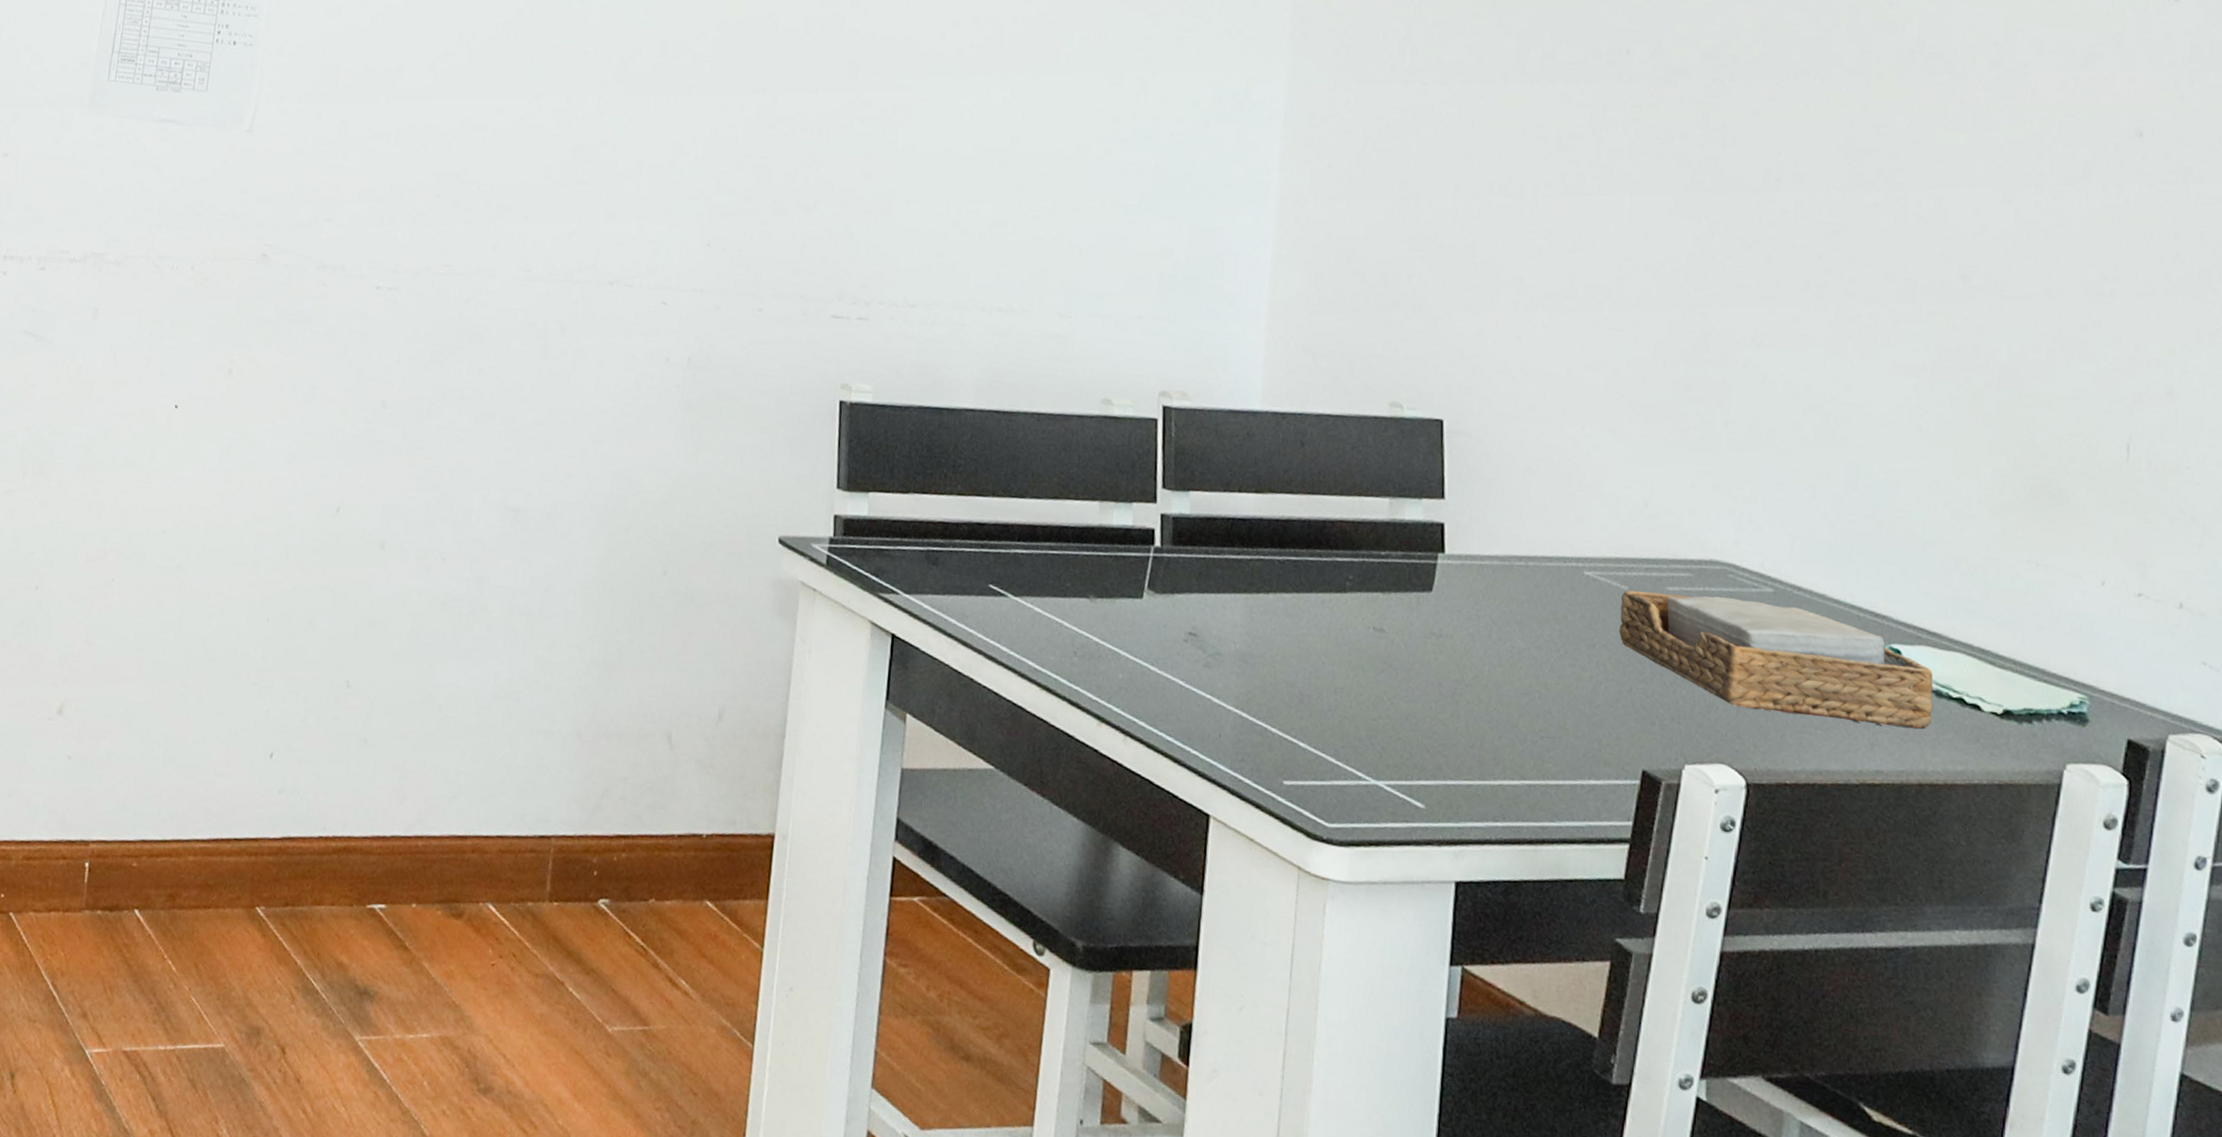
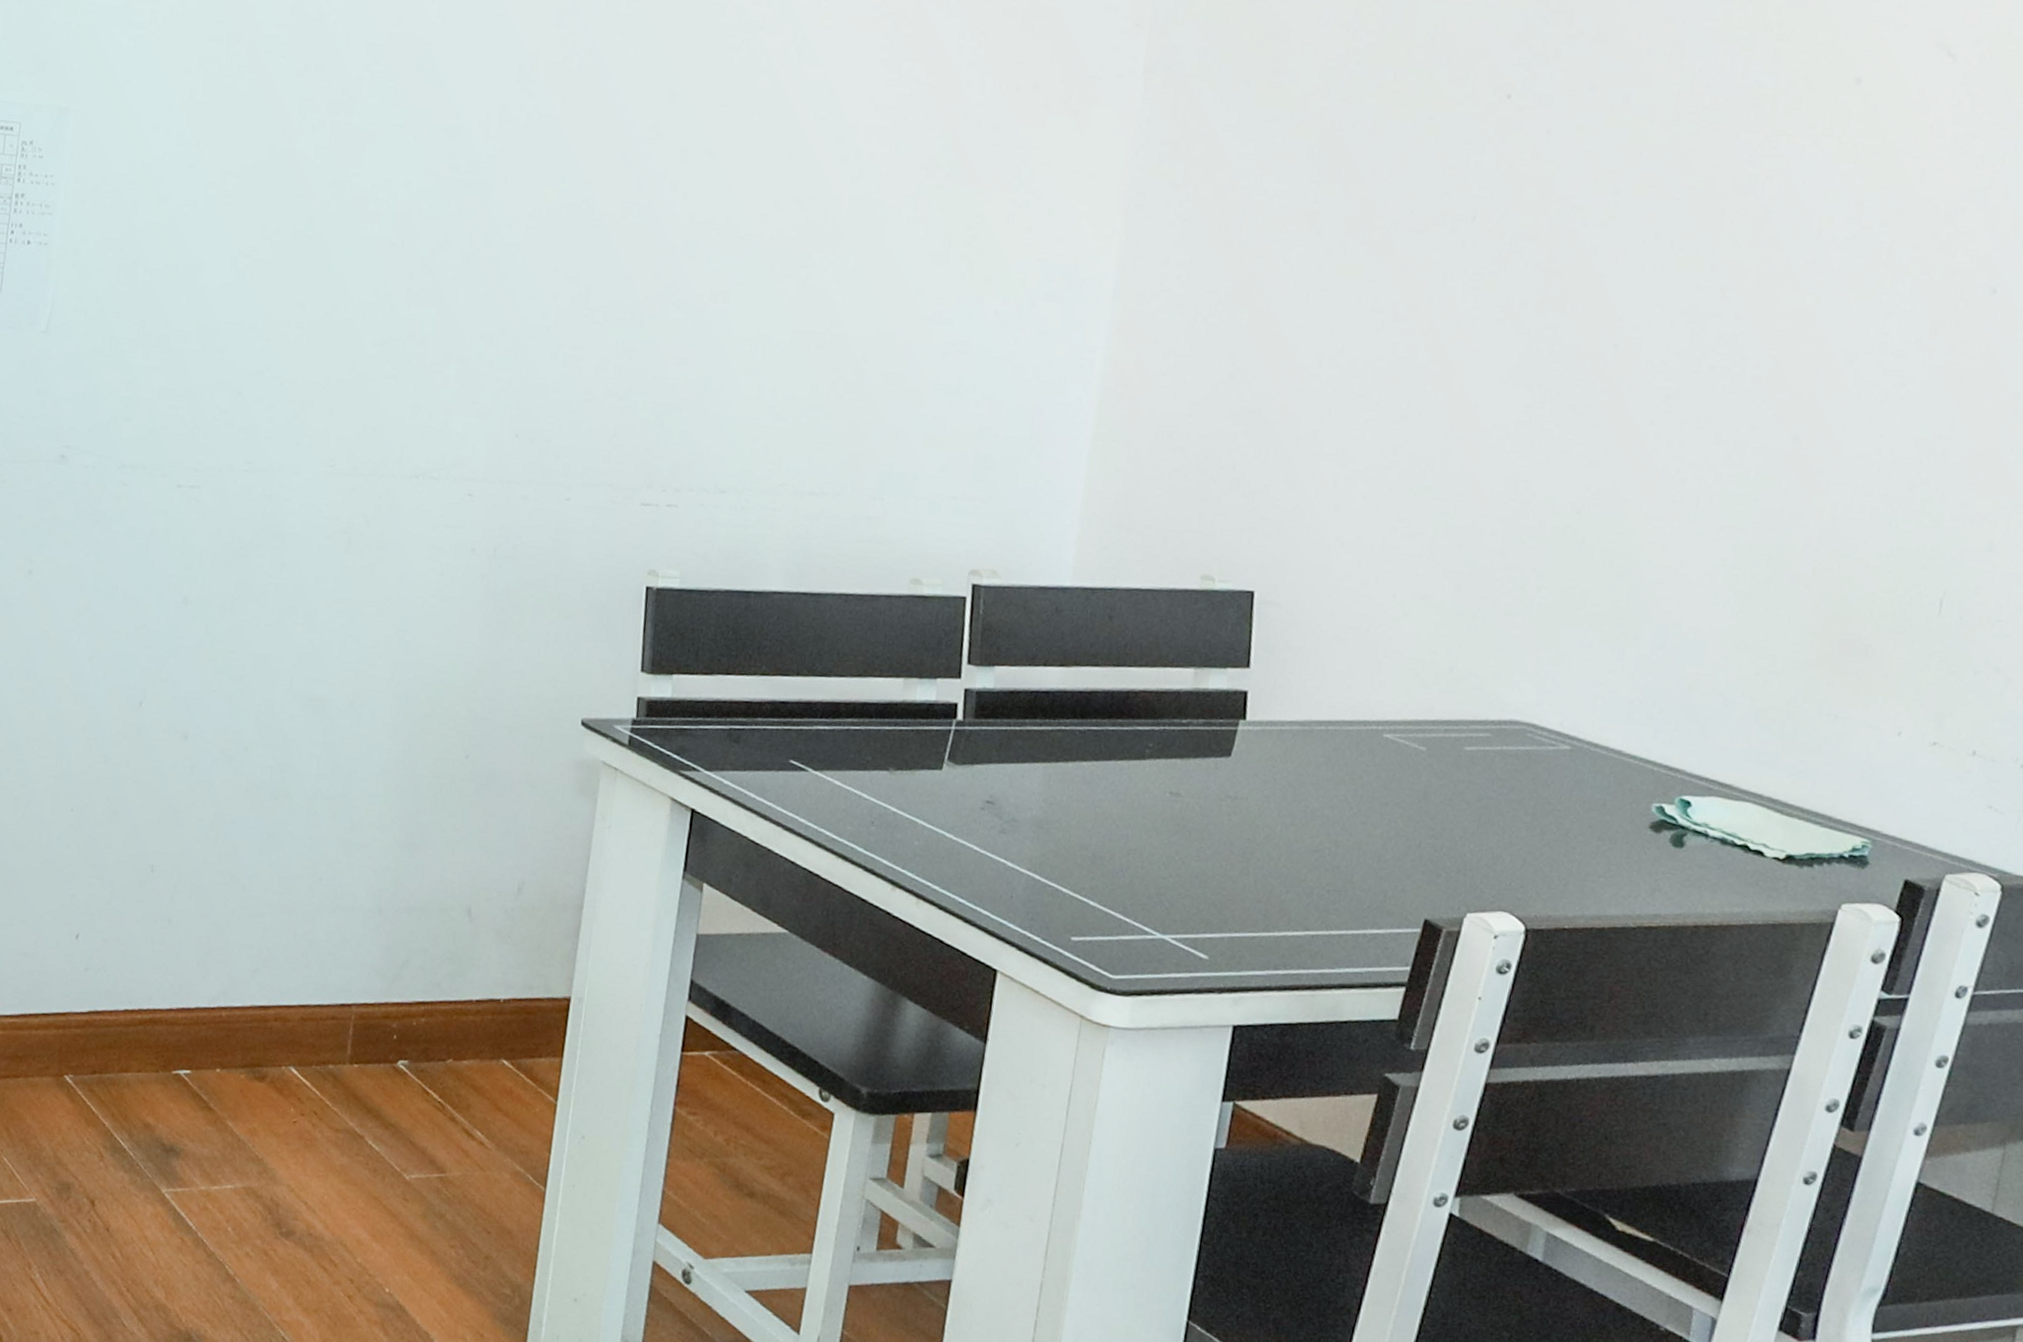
napkin holder: present [1619,589,1933,730] -> none [1413,750,1720,876]

